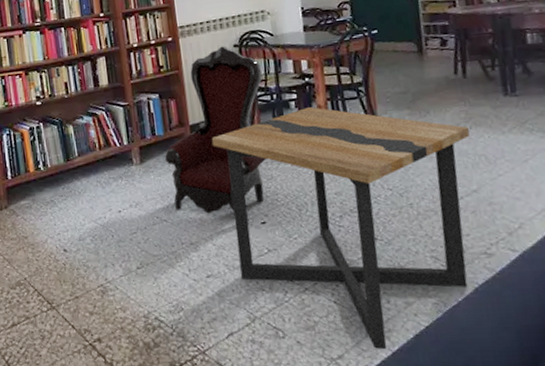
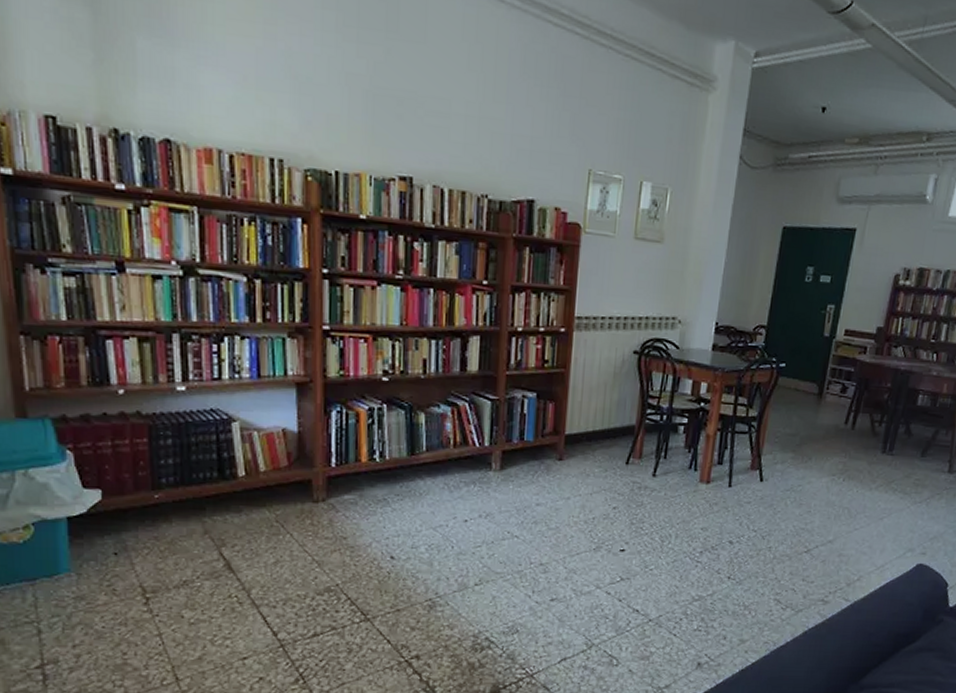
armchair: present [164,46,267,214] -> none [528,349,658,536]
side table: present [211,106,470,350] -> none [586,434,843,682]

